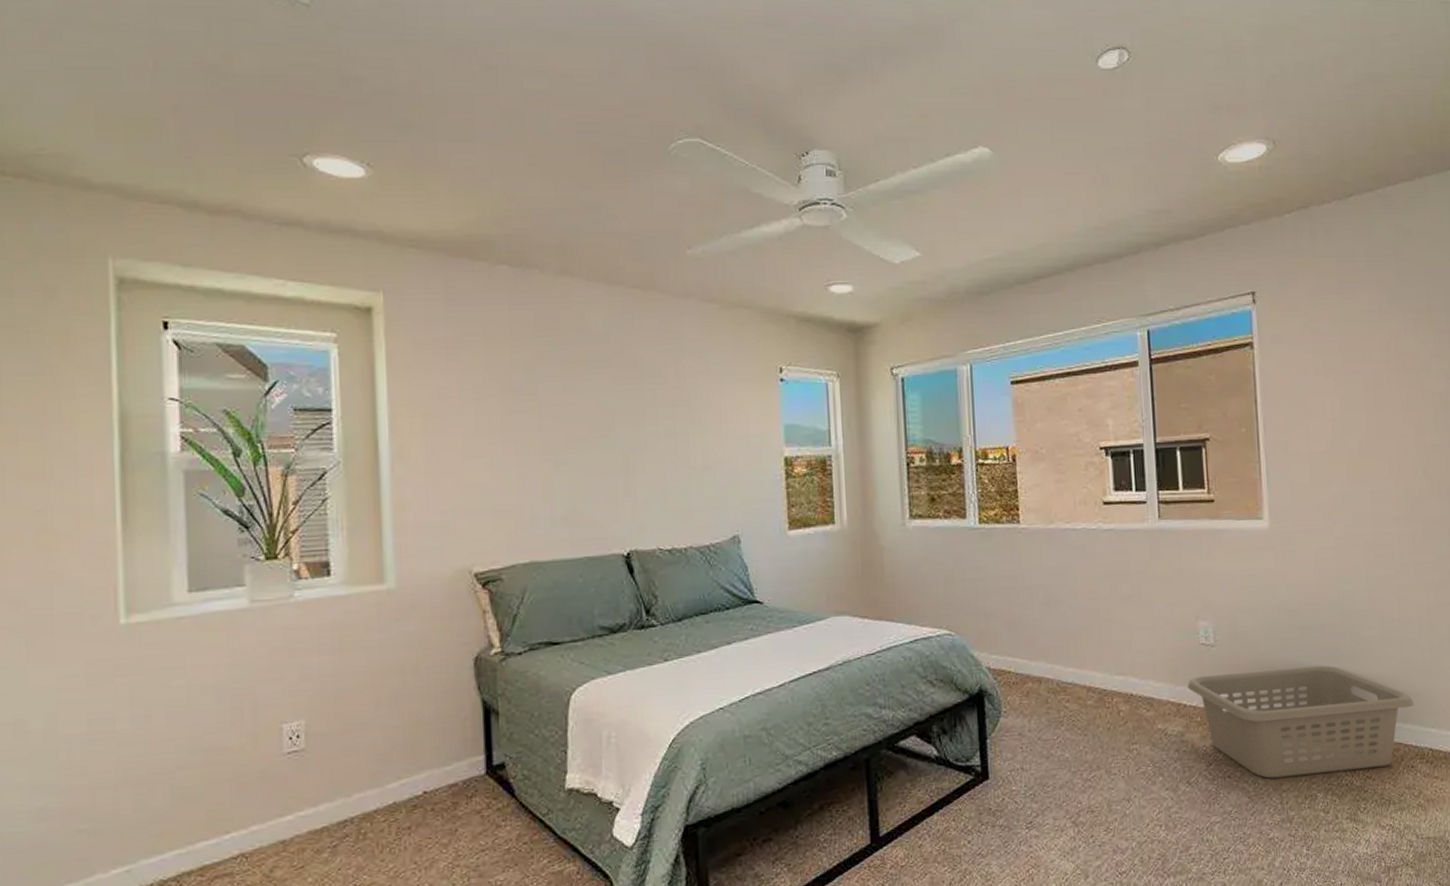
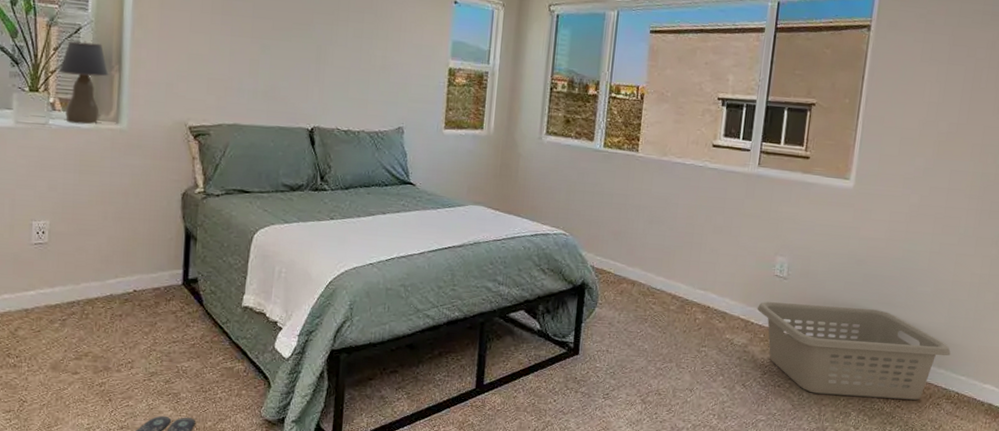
table lamp: none [301,487,367,592] -> present [58,41,109,125]

